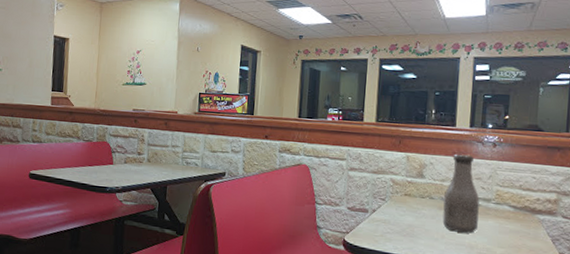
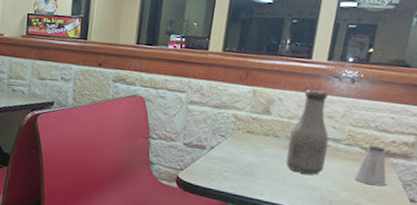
saltshaker: none [507,203,537,242] -> present [355,145,387,187]

